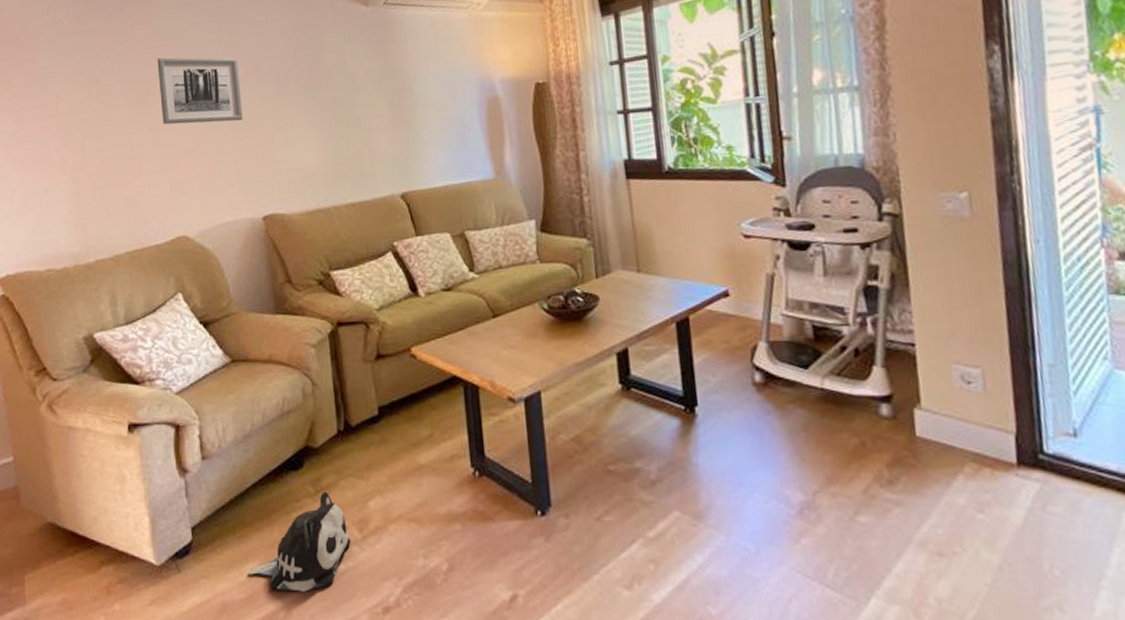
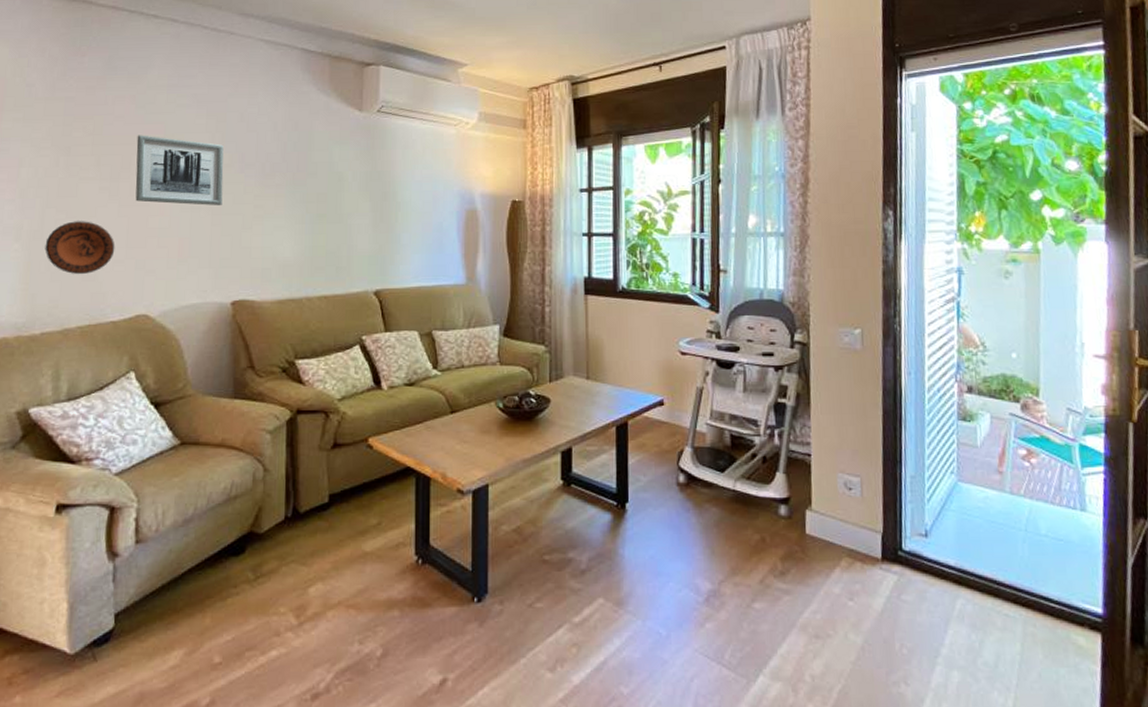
decorative plate: none [89,148,150,202] -> present [45,221,115,275]
plush toy: present [247,491,351,592] -> none [171,577,286,680]

